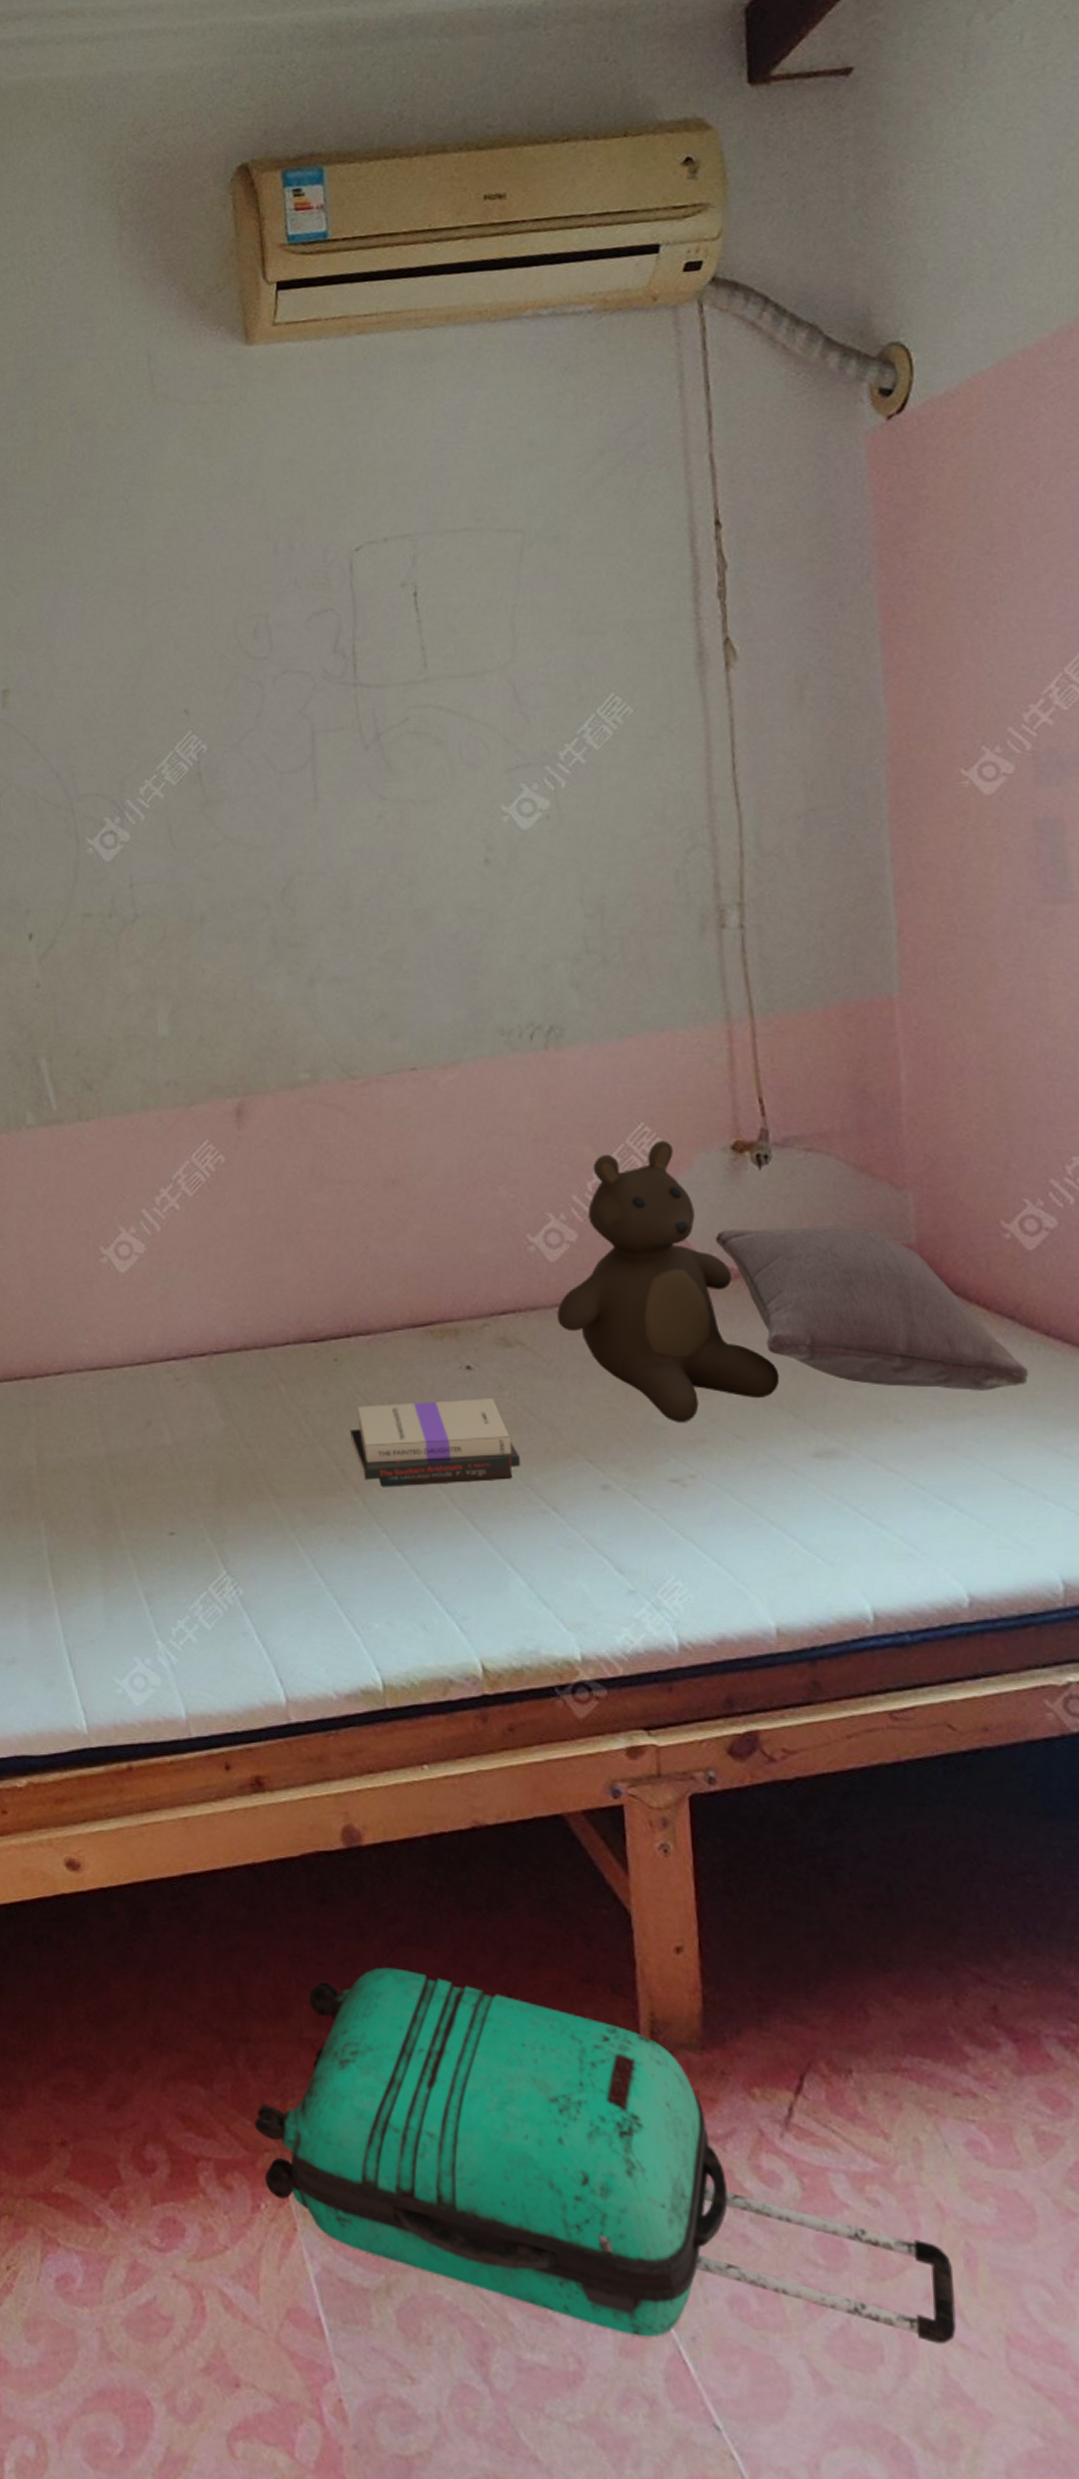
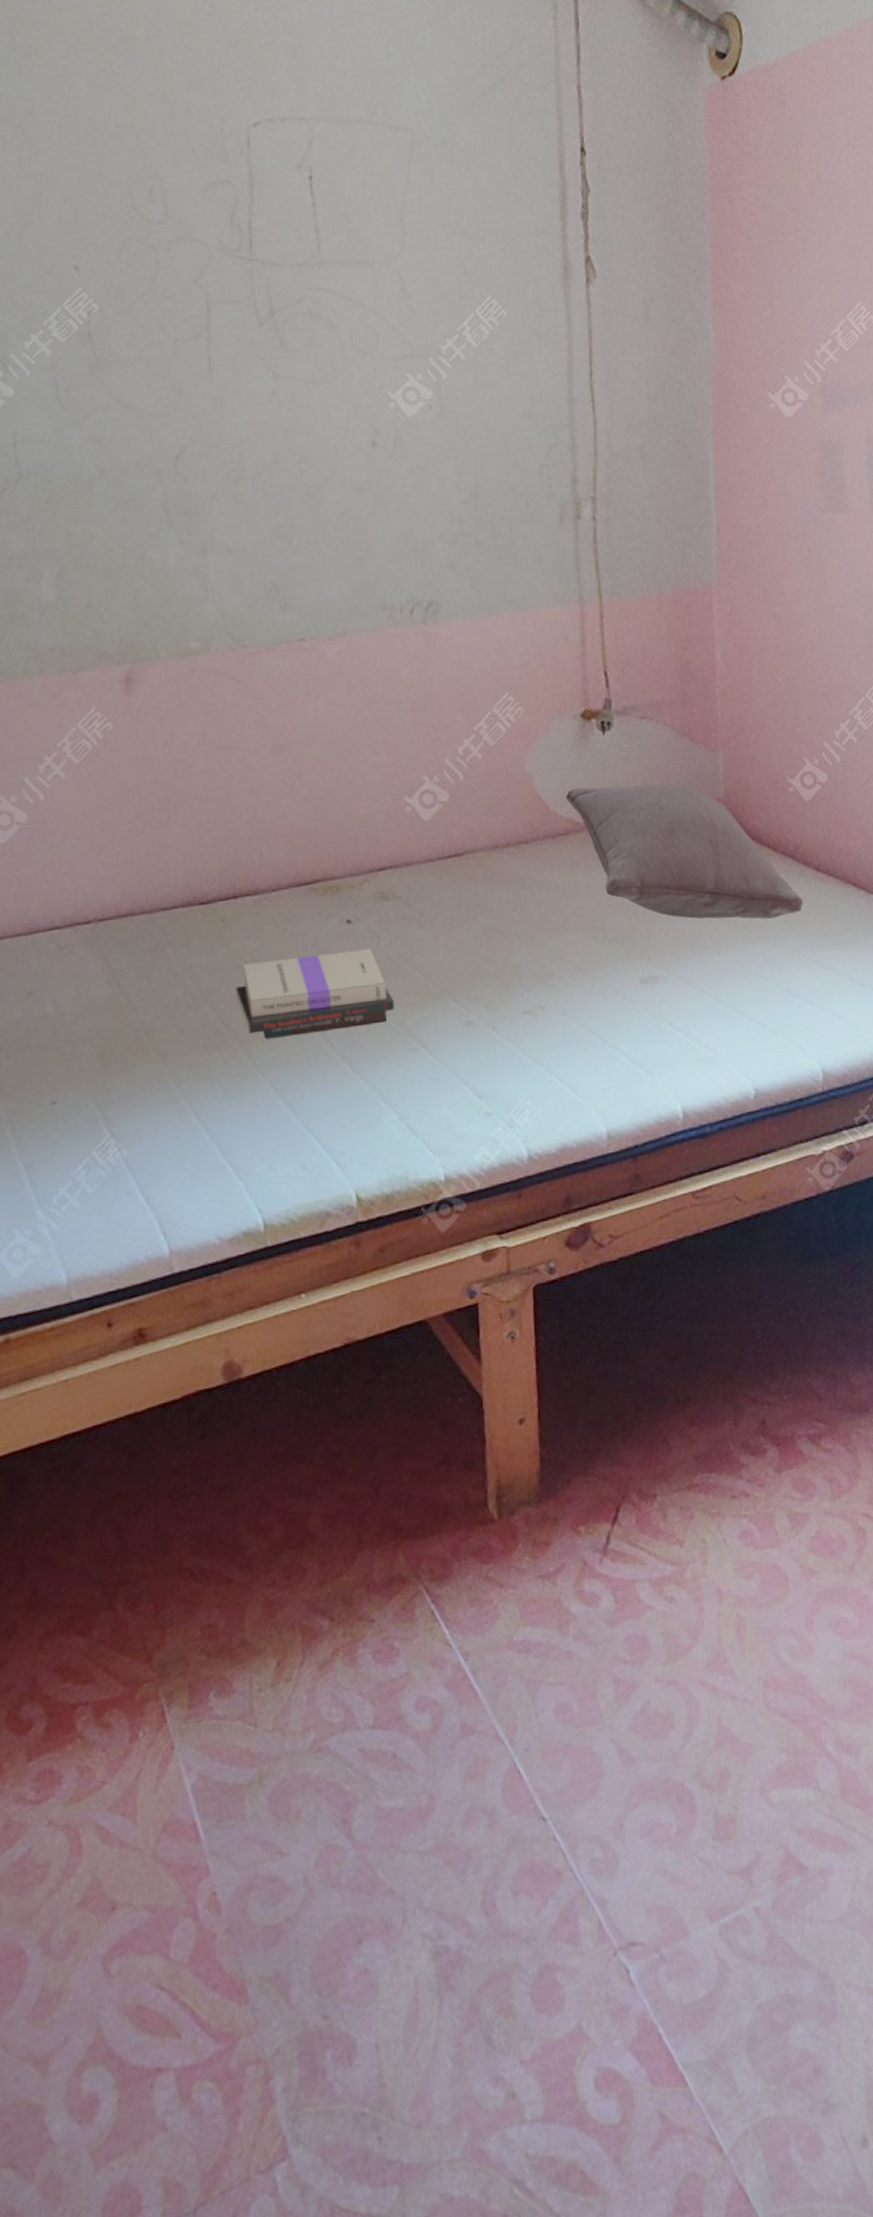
suitcase: present [253,1967,957,2345] -> none [132,1485,729,1761]
teddy bear: present [557,1140,780,1422] -> none [430,709,615,960]

